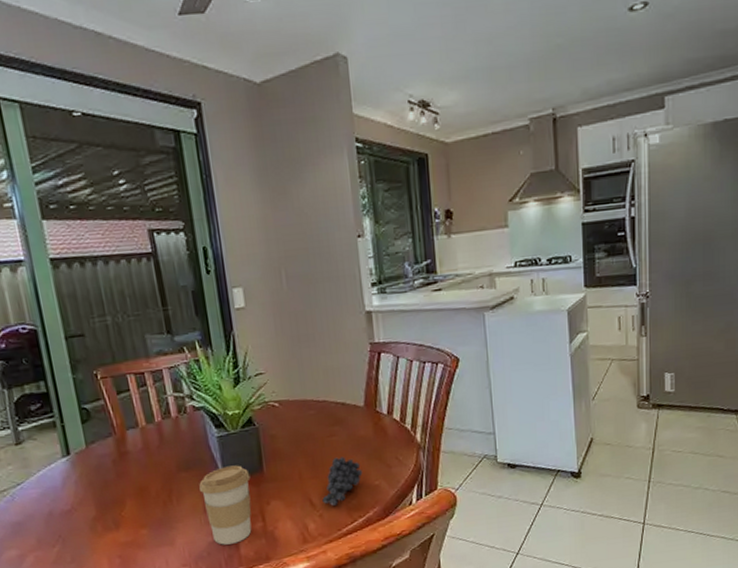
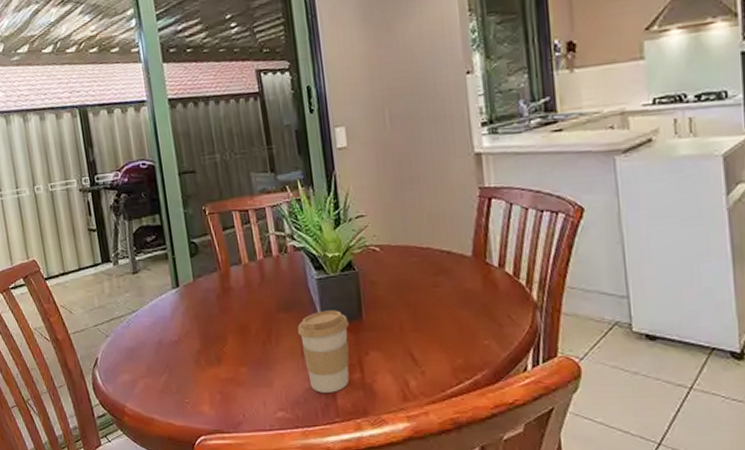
fruit: present [322,456,363,507] -> none [425,310,470,365]

